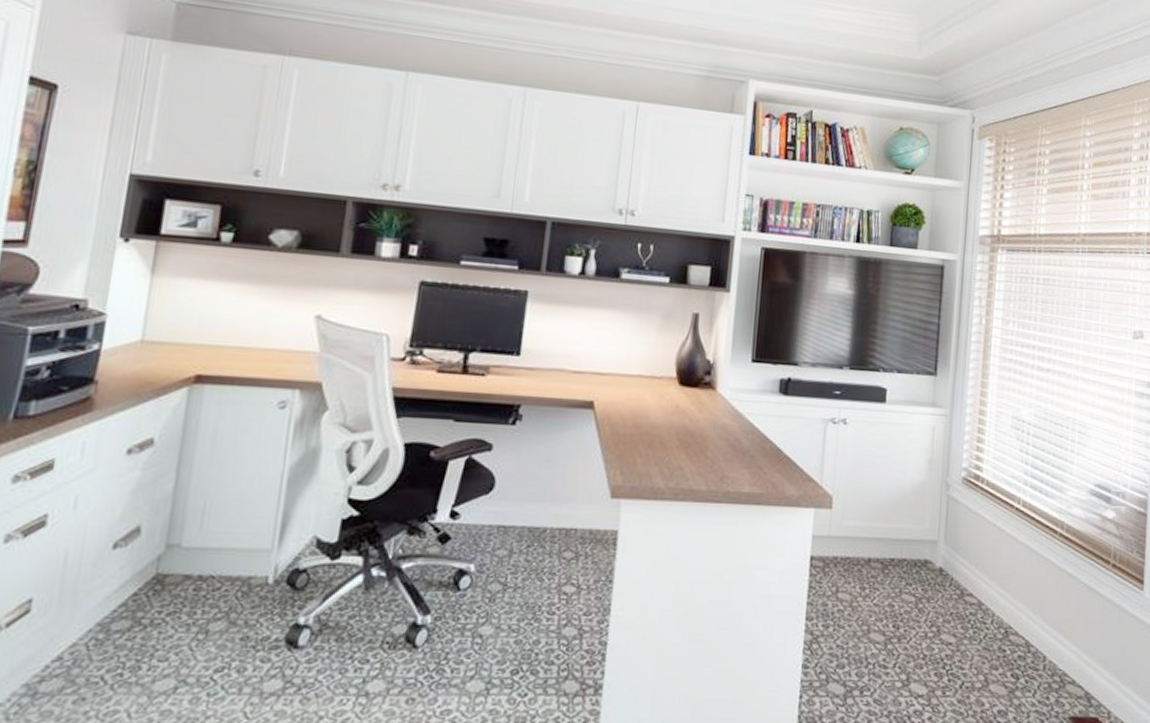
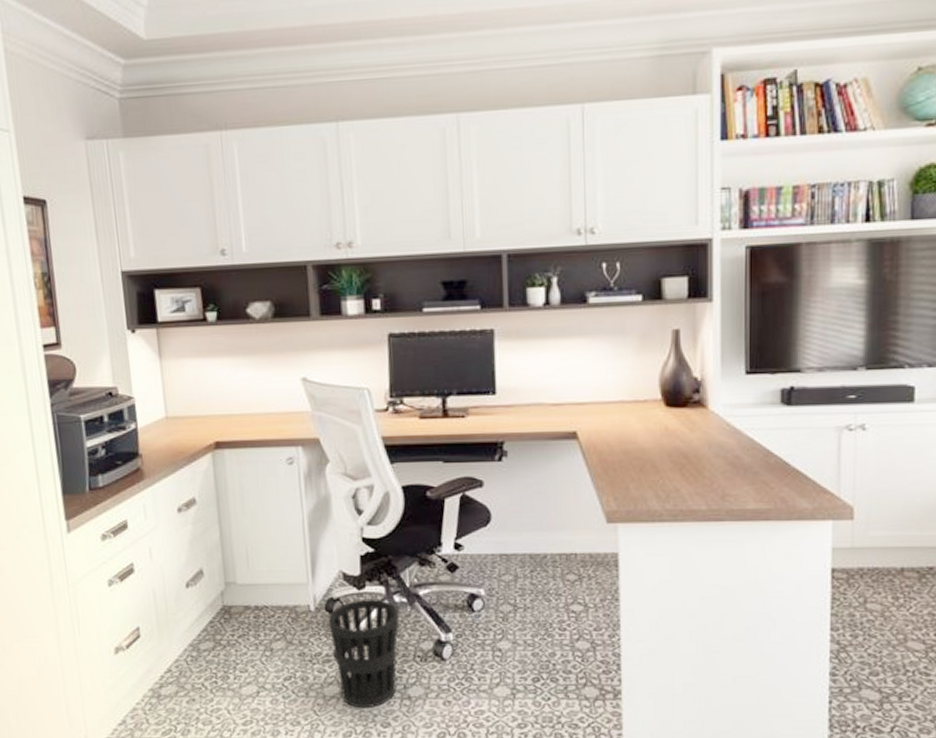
wastebasket: none [283,571,375,709] -> present [328,599,400,708]

